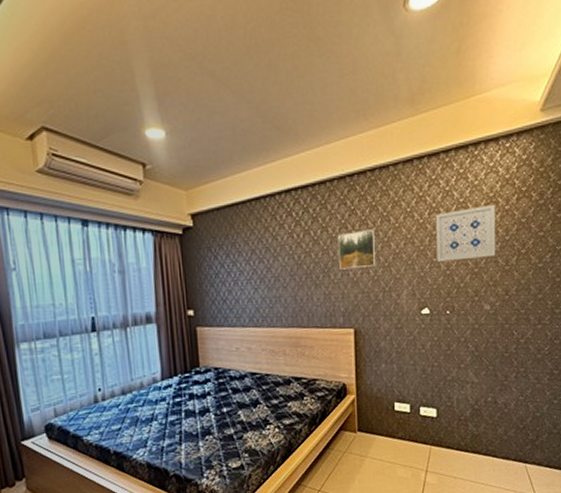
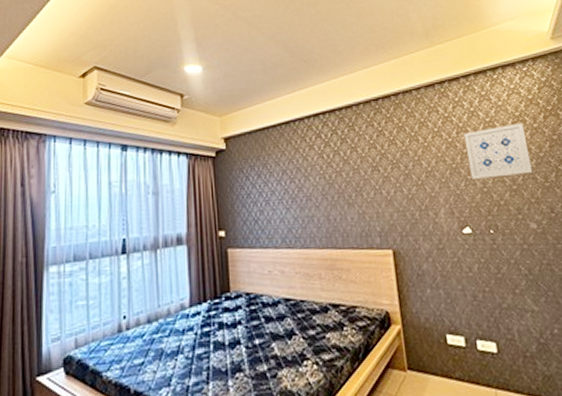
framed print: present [337,230,376,270] -> none [367,149,409,189]

